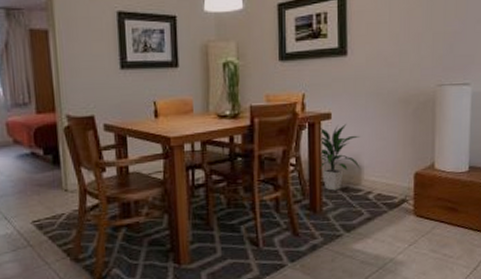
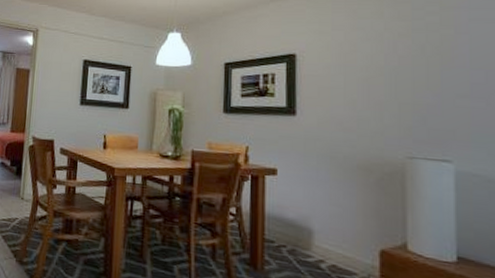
indoor plant: present [319,124,361,191] -> none [262,182,311,251]

